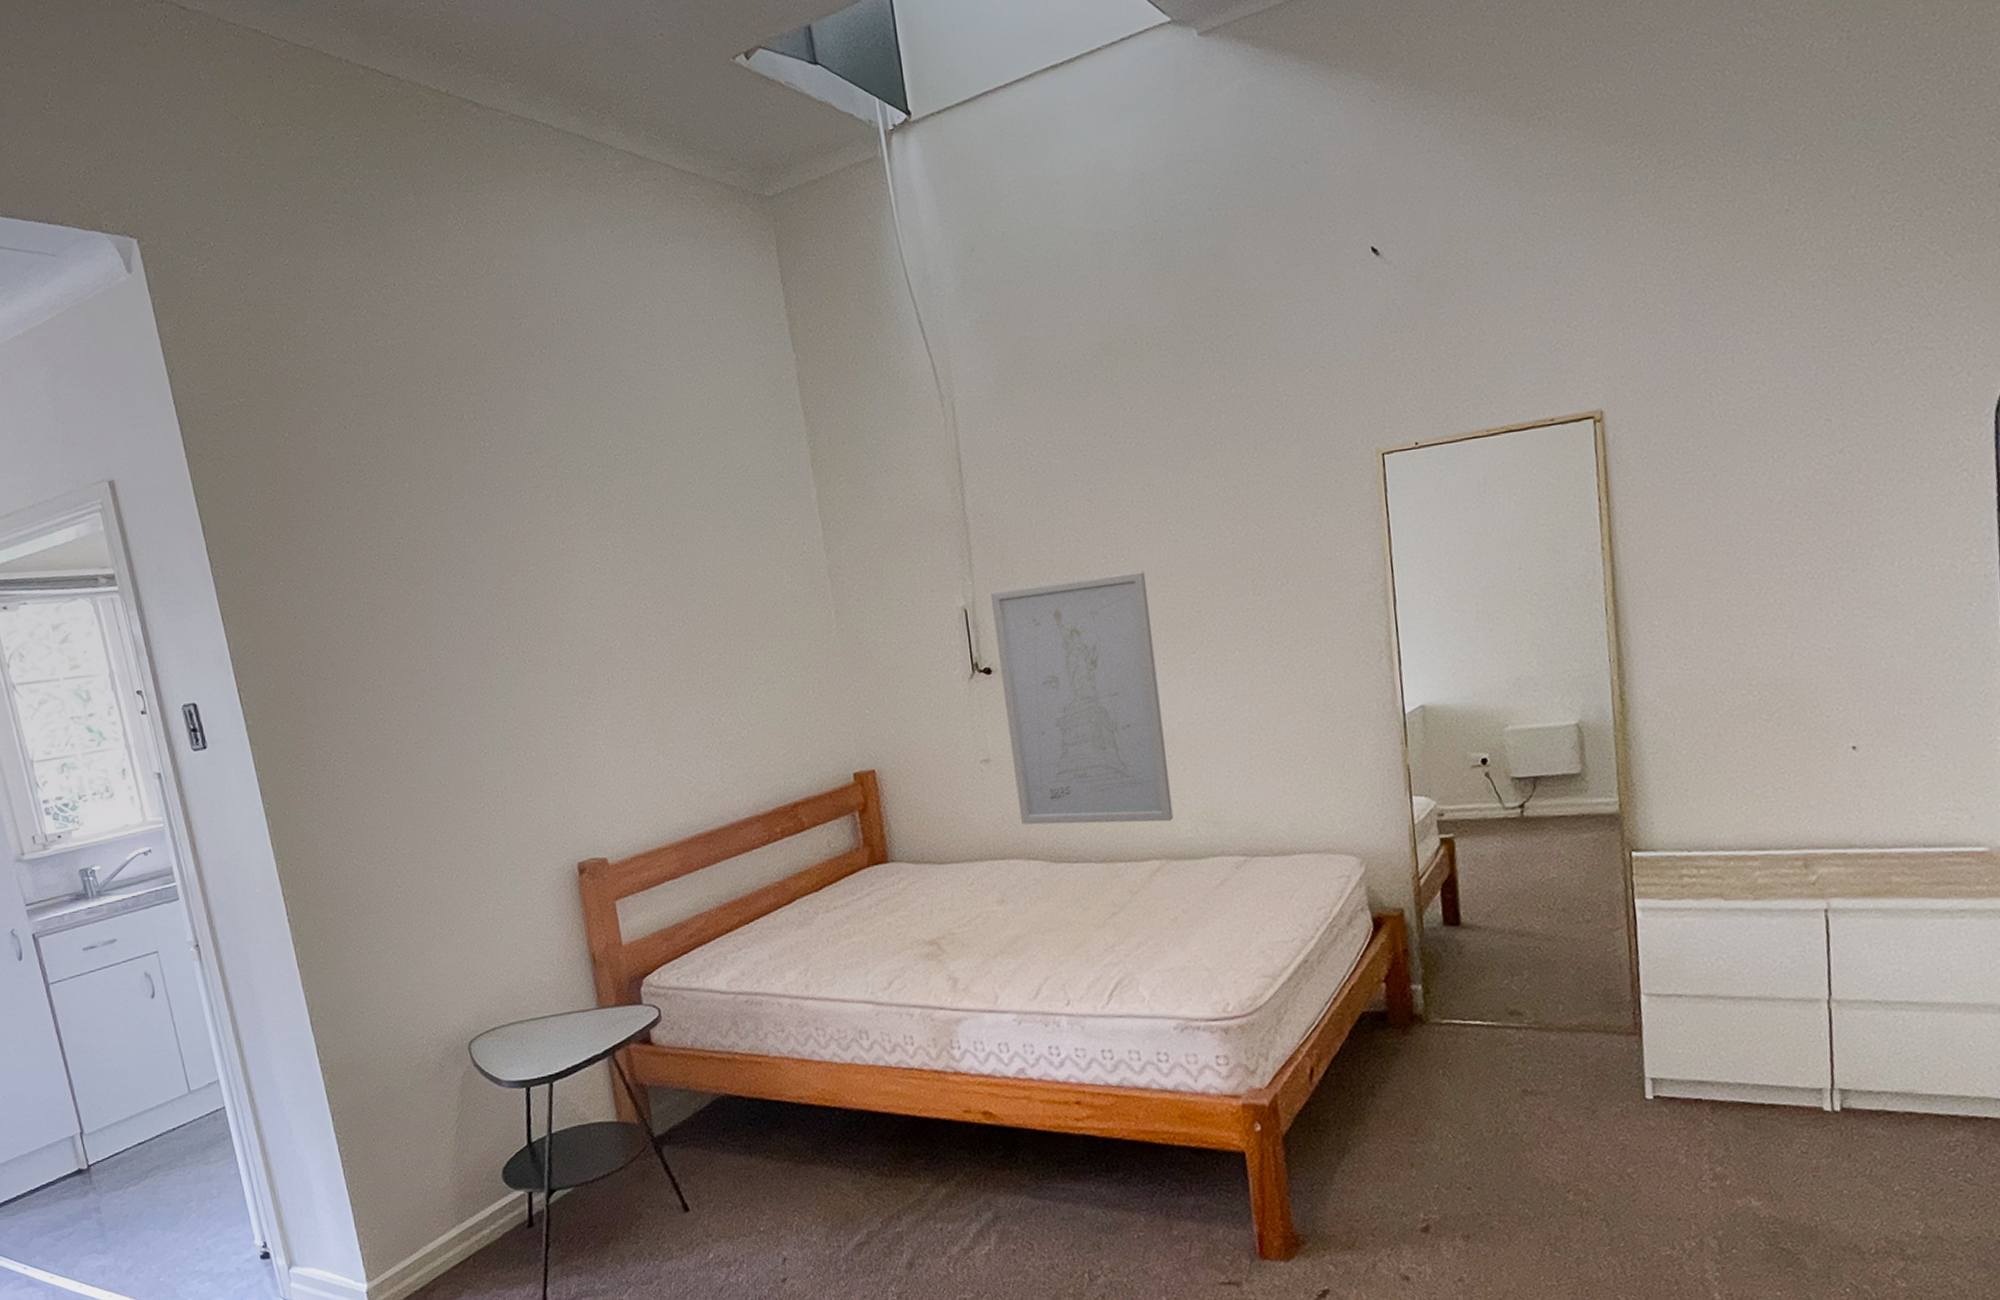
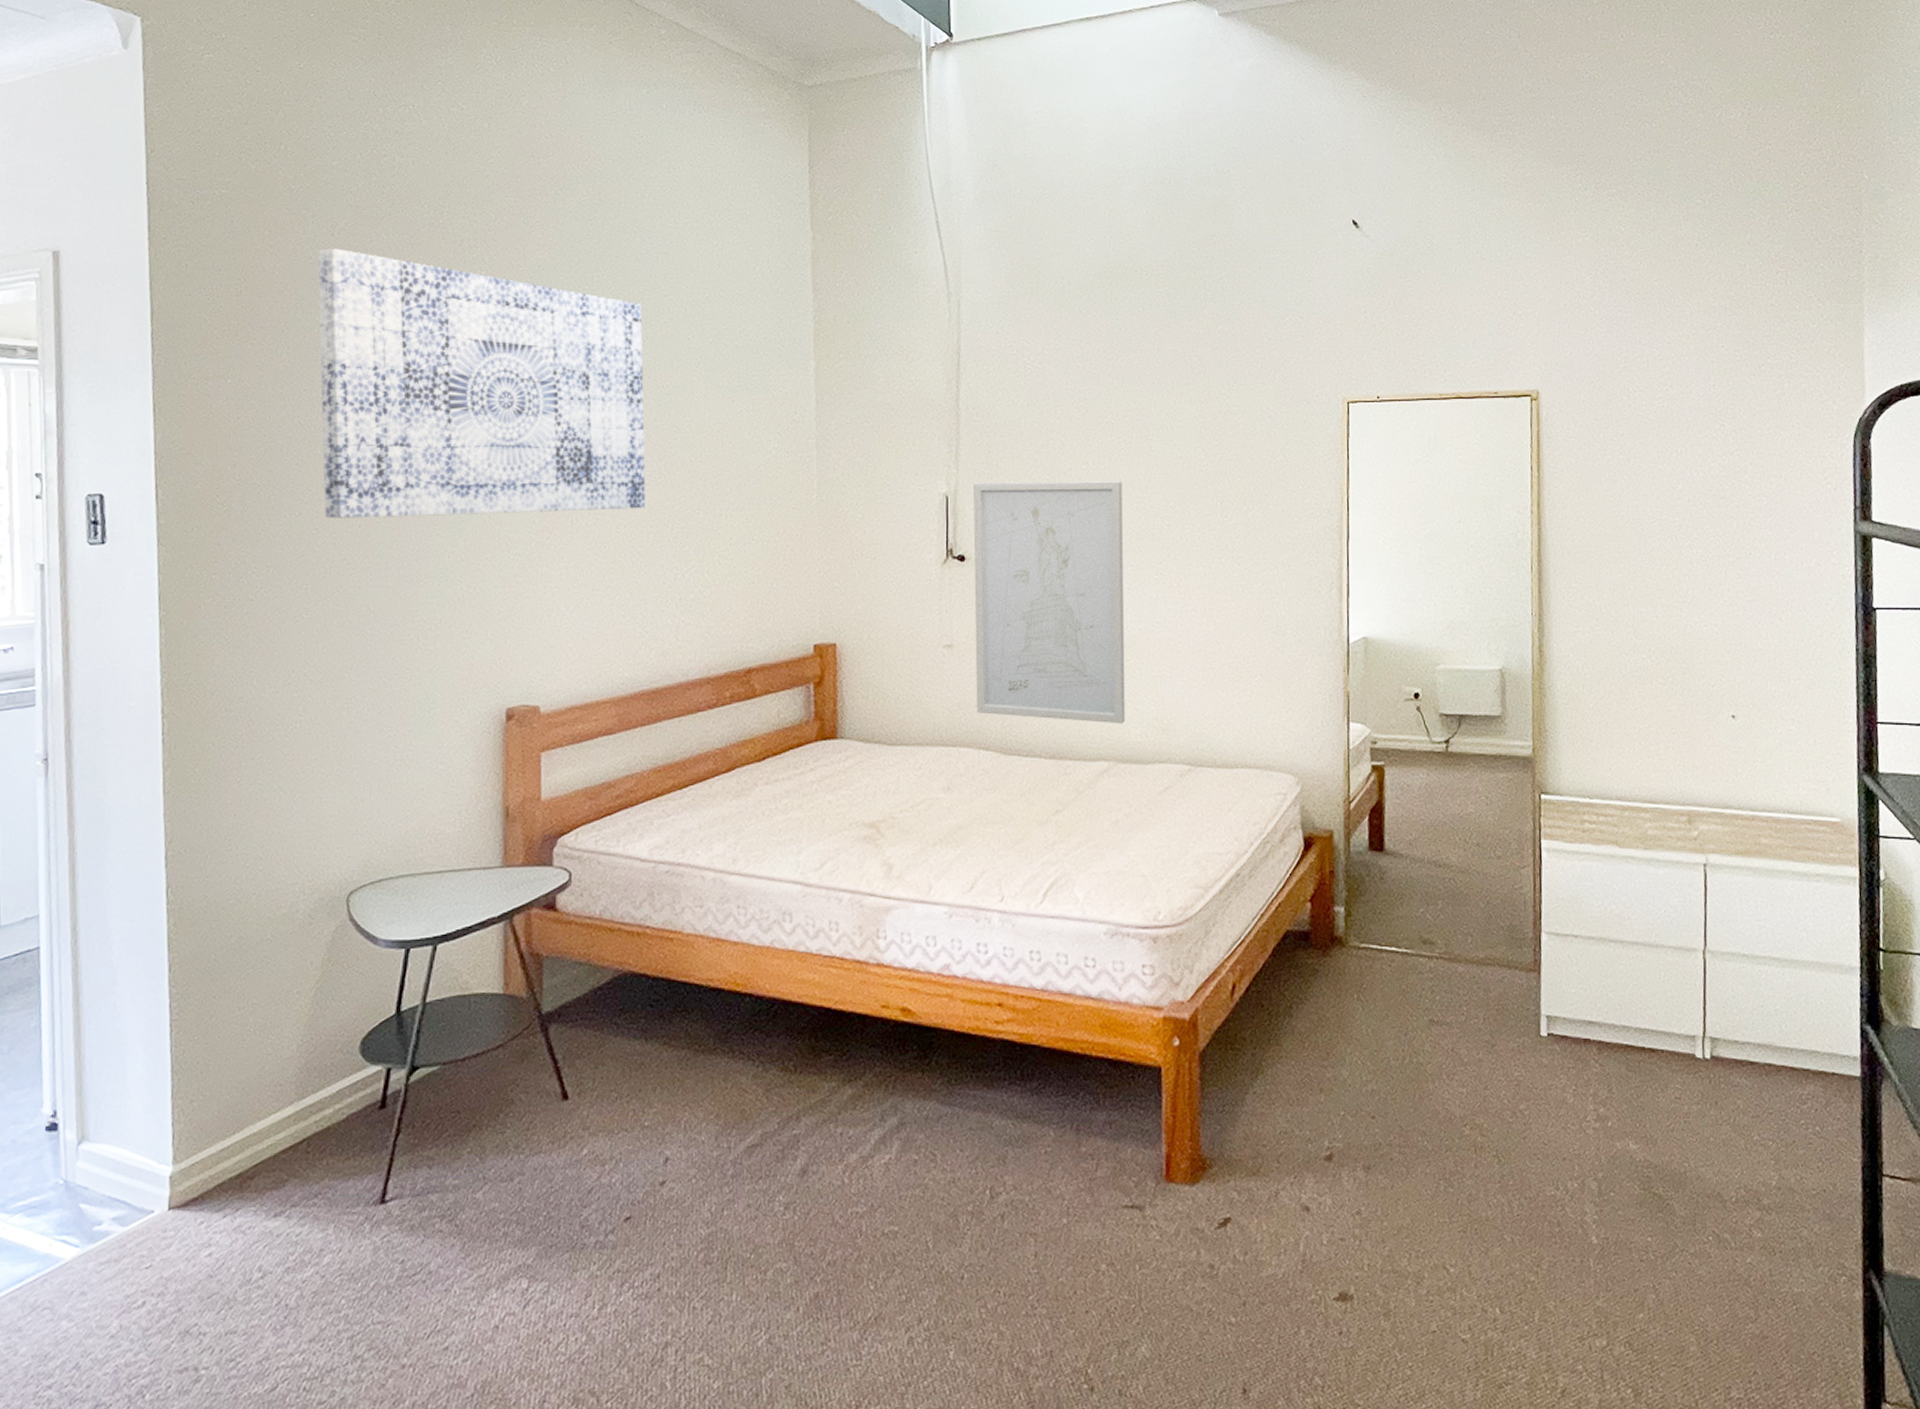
wall art: none [335,440,675,703] -> present [317,248,646,518]

